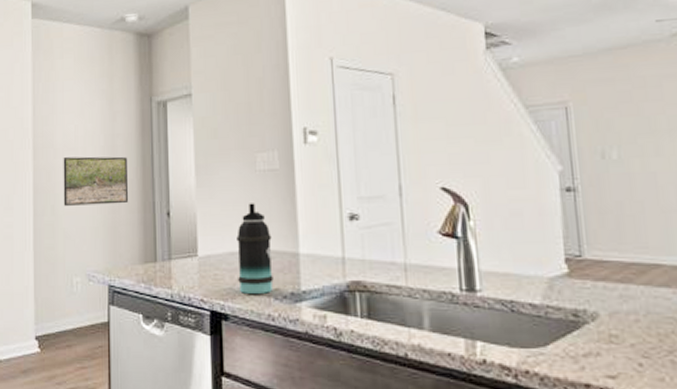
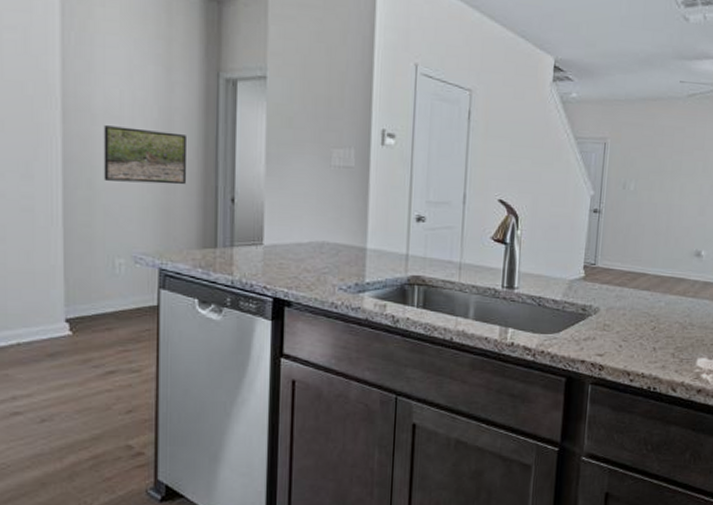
bottle: present [236,203,273,294] -> none [304,197,341,284]

